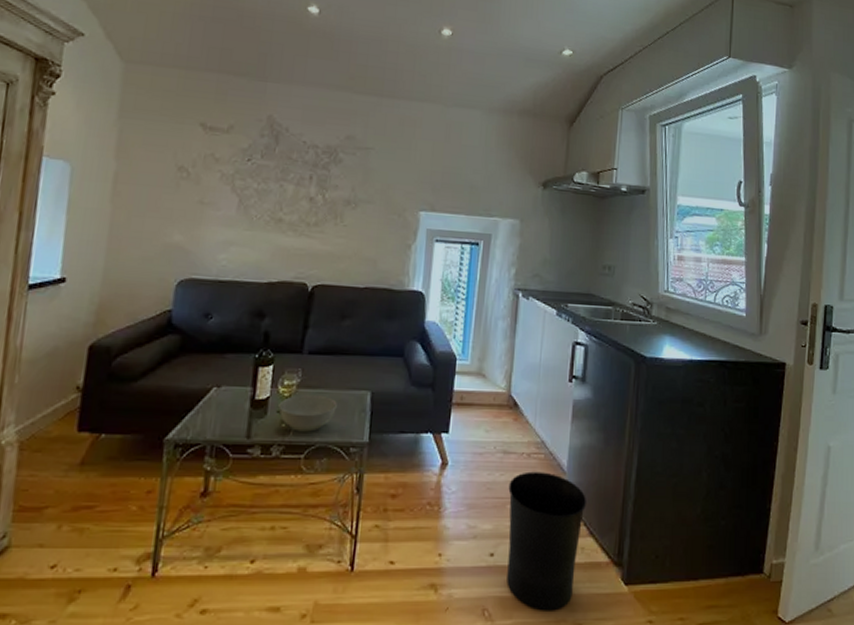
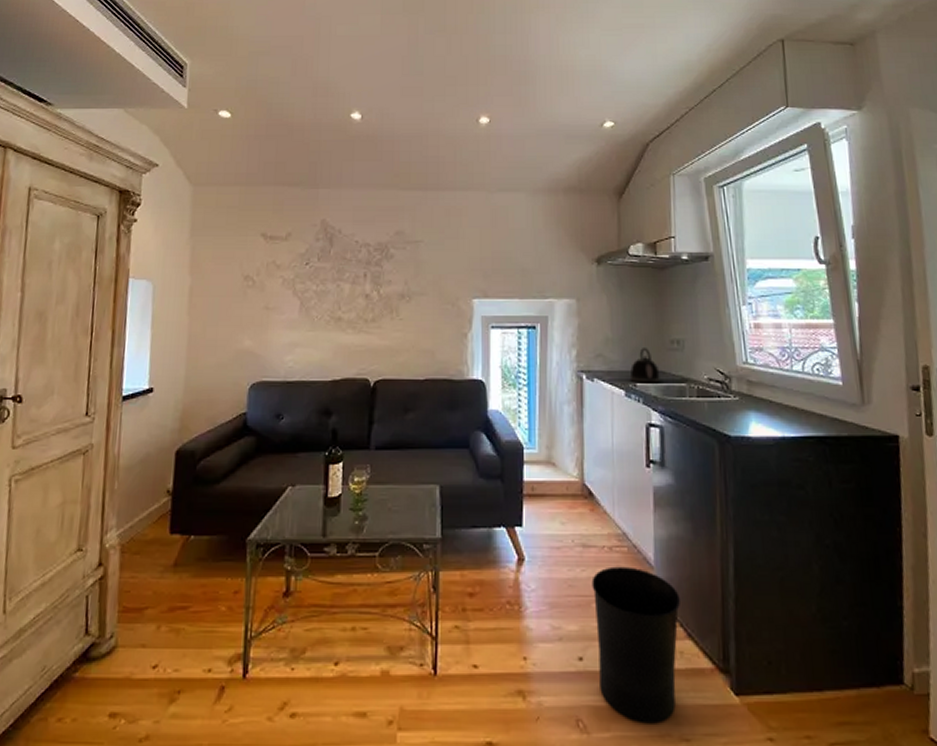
bowl: present [278,394,337,432] -> none [351,491,407,529]
kettle: none [562,270,590,305] -> present [629,346,660,383]

